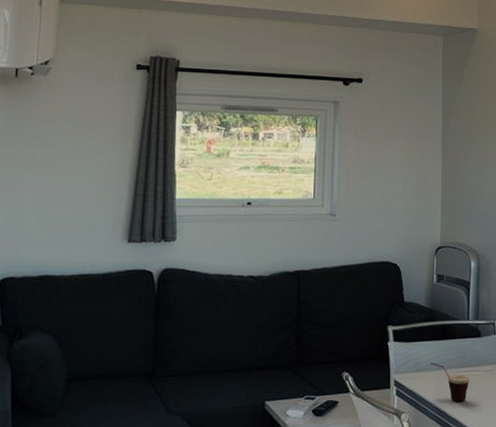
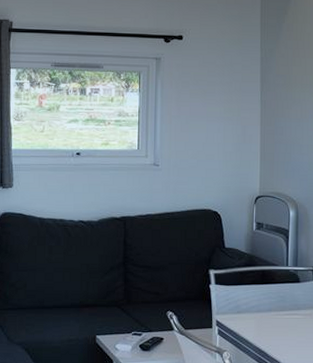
cup: present [430,362,469,402] -> none [250,305,289,343]

